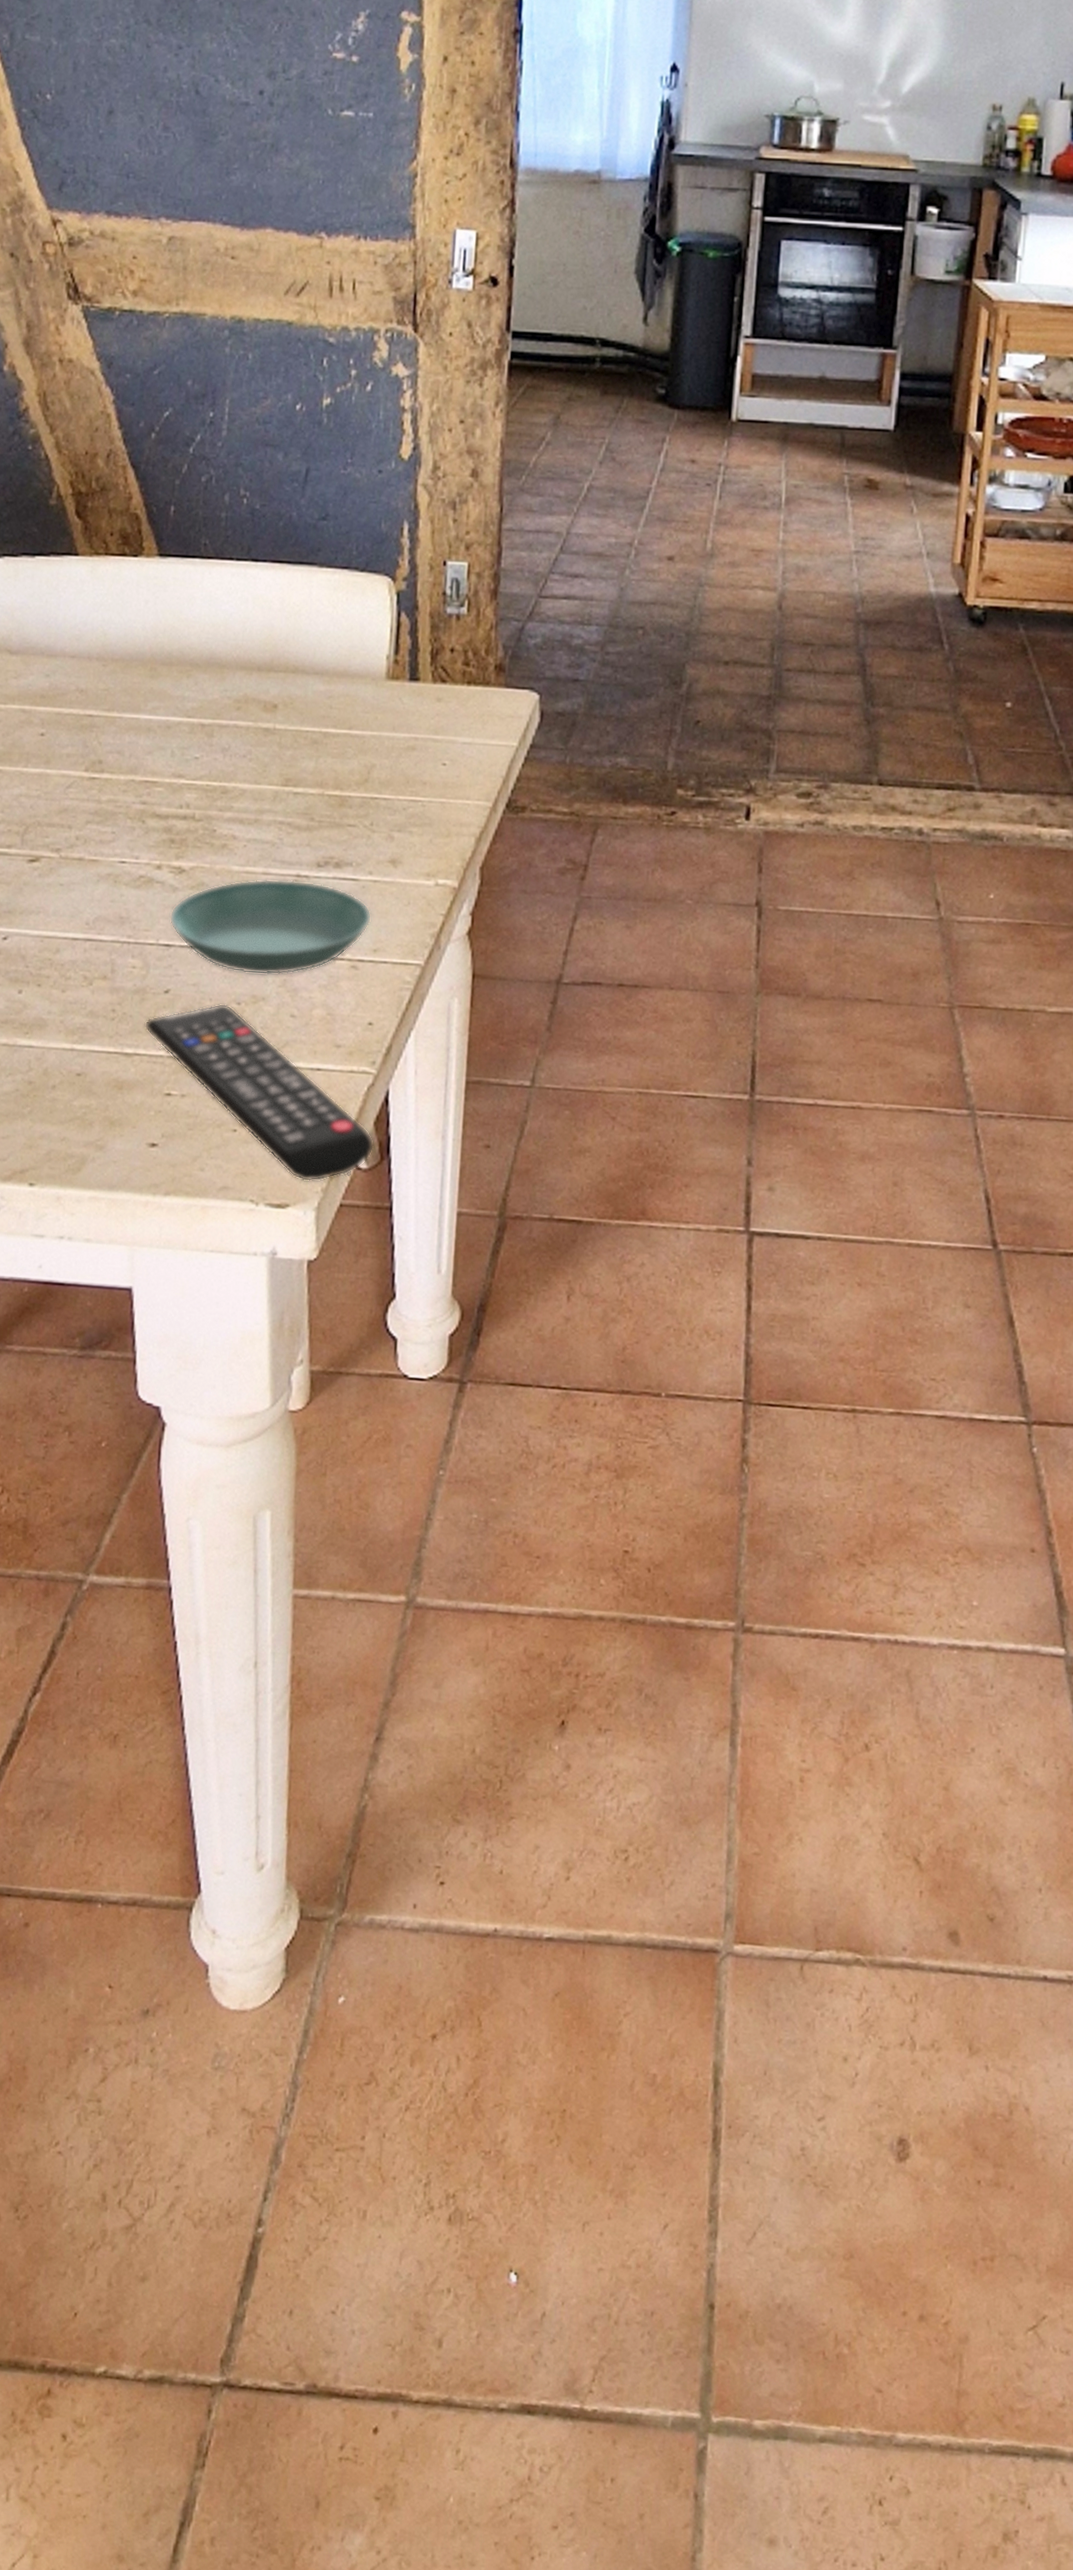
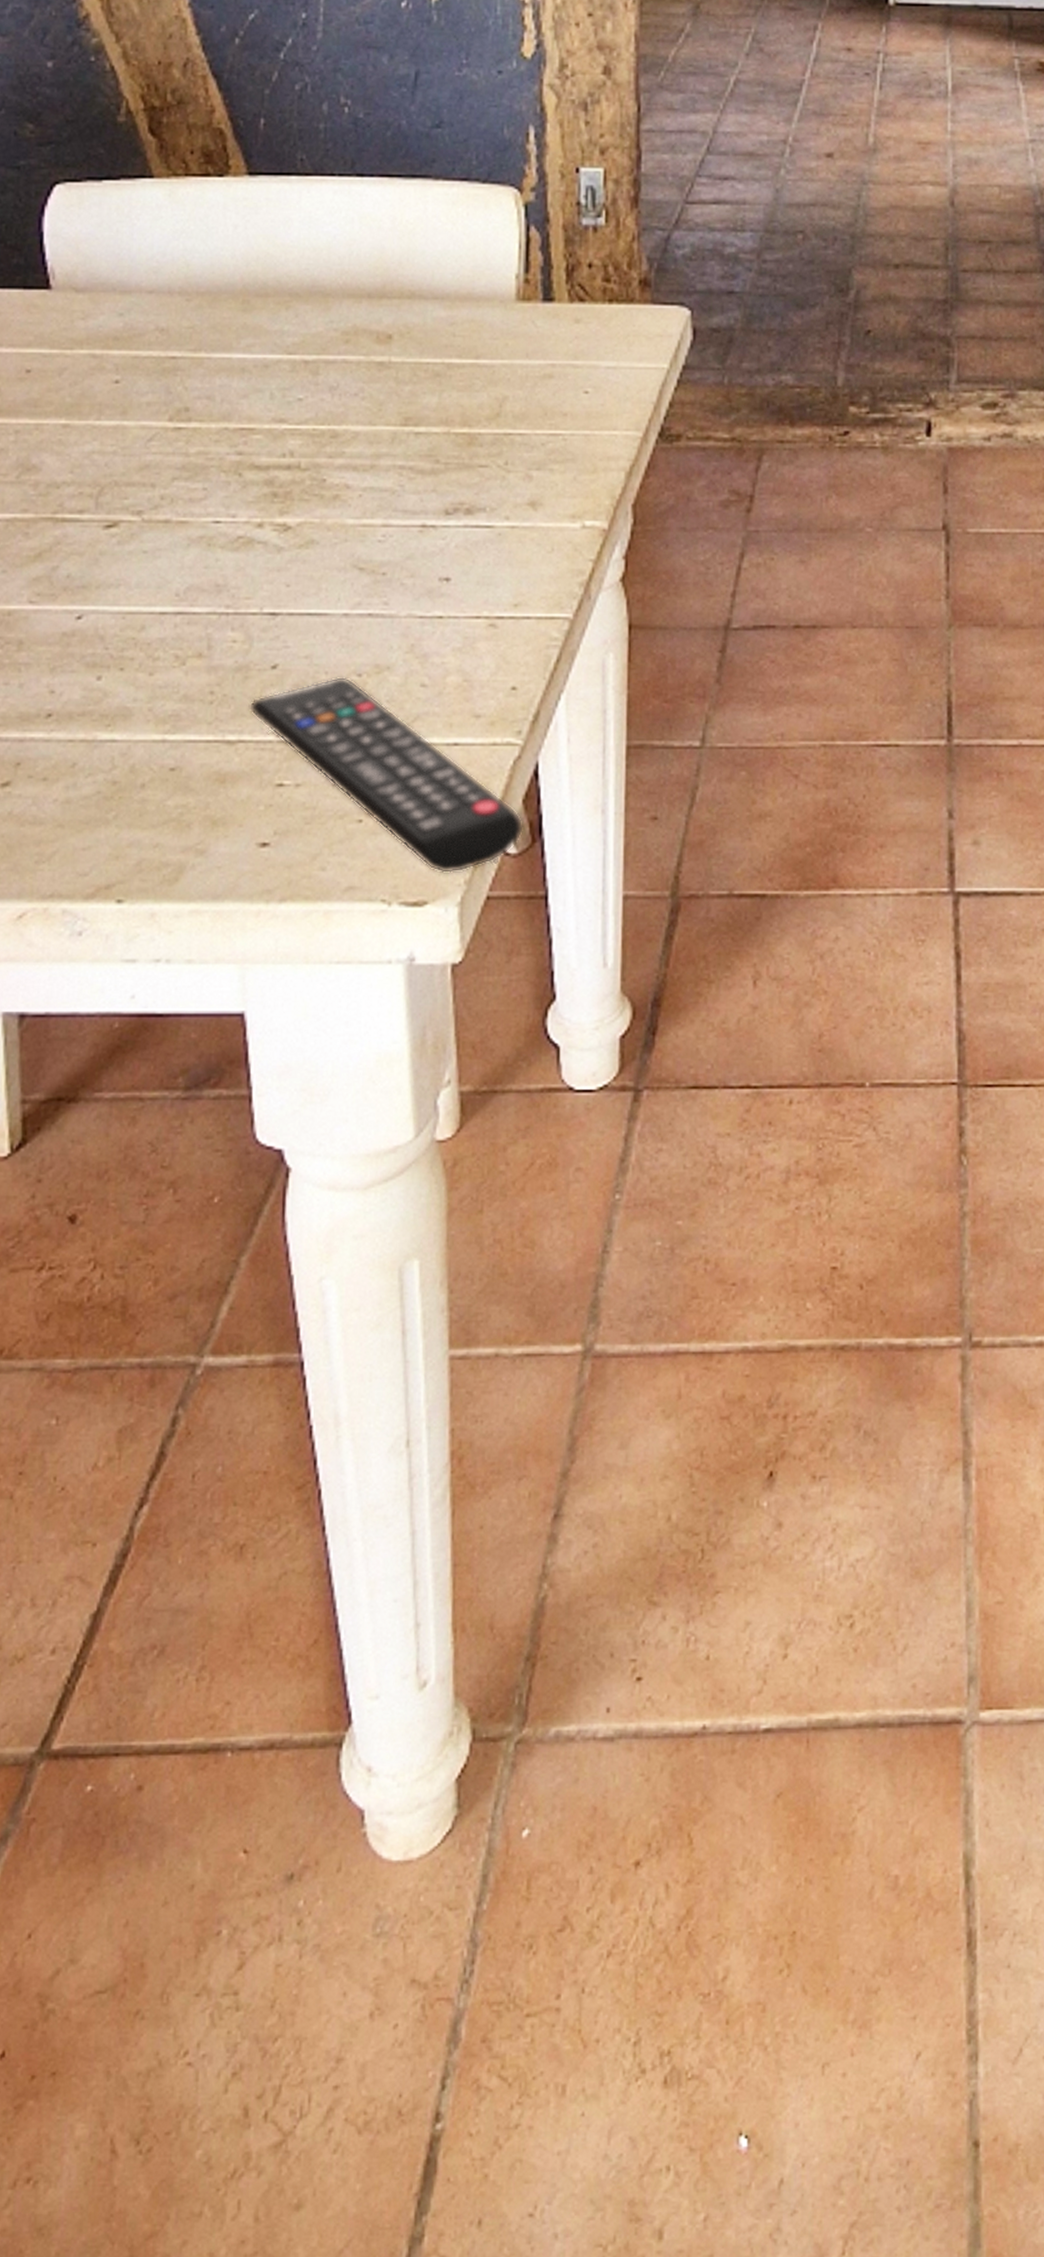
saucer: present [169,879,372,976] -> none [274,531,511,641]

